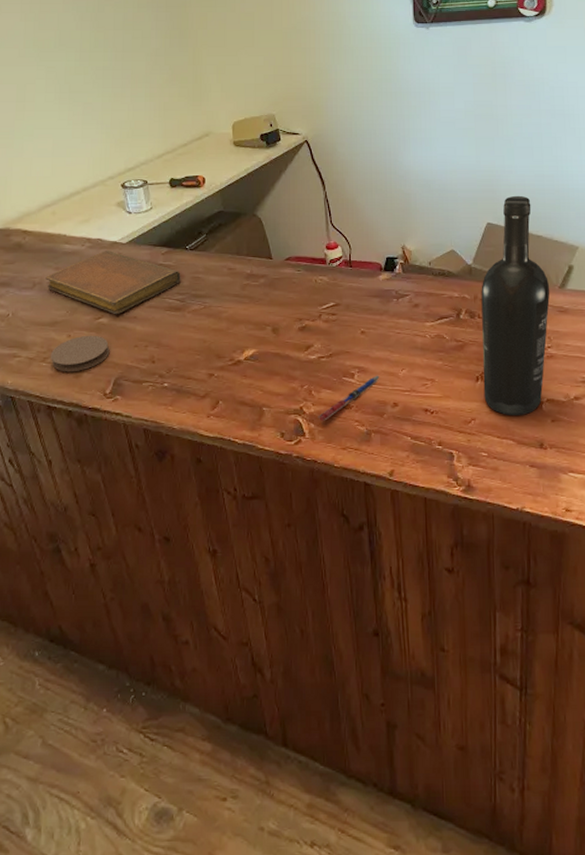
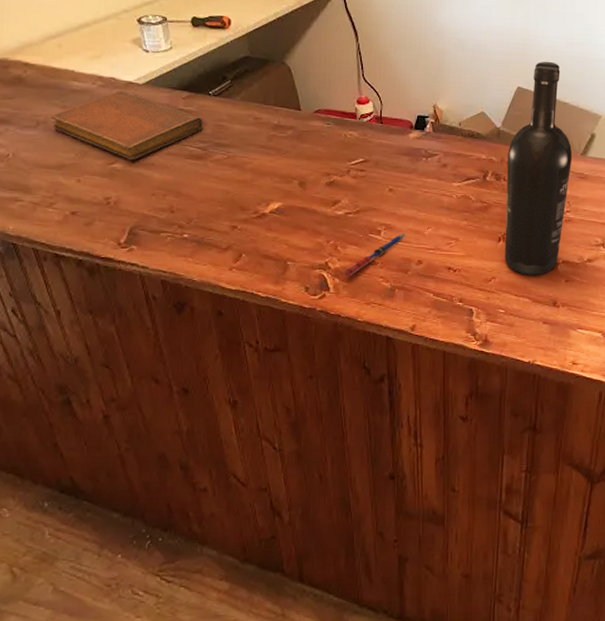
coaster: present [50,335,110,372] -> none [57,181,125,220]

